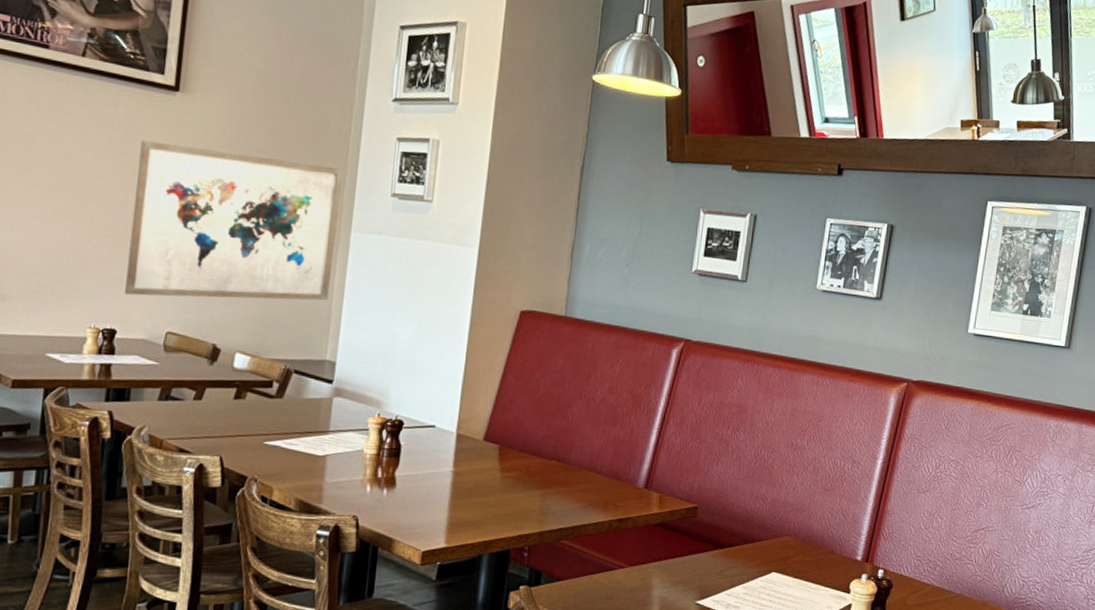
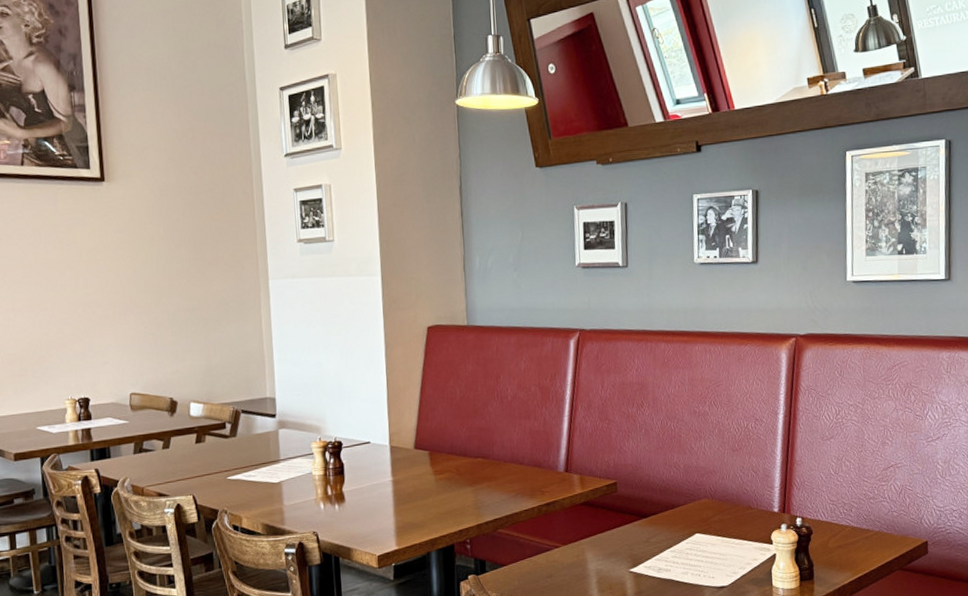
wall art: present [125,140,344,301] -> none [81,225,260,366]

